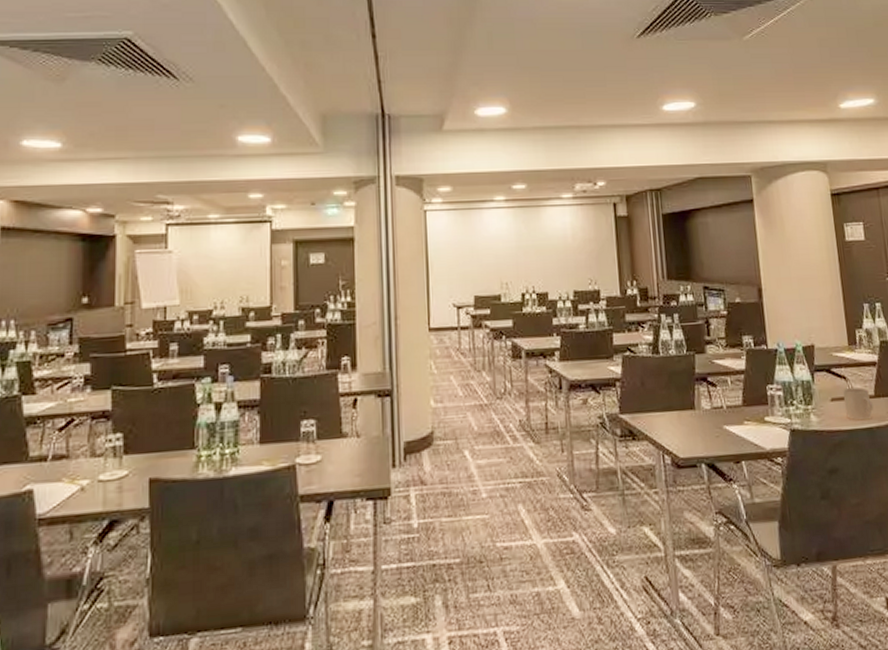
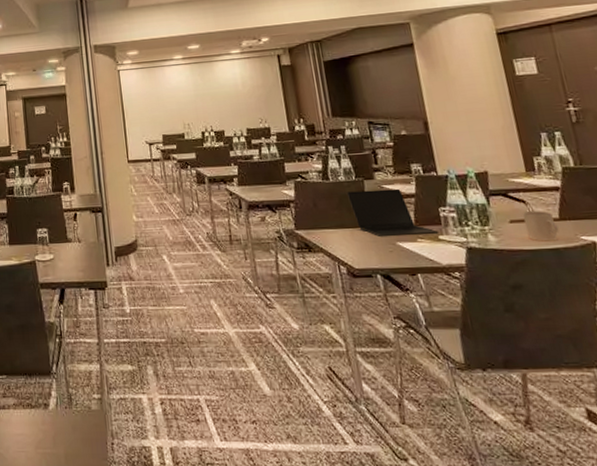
laptop: none [676,364,765,420] -> present [346,188,439,237]

